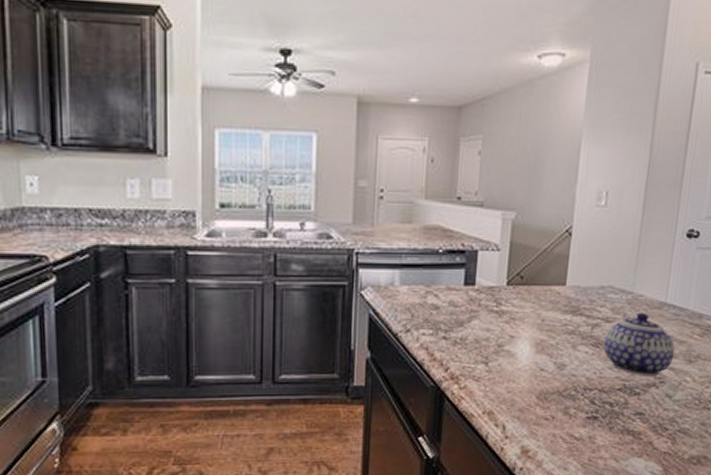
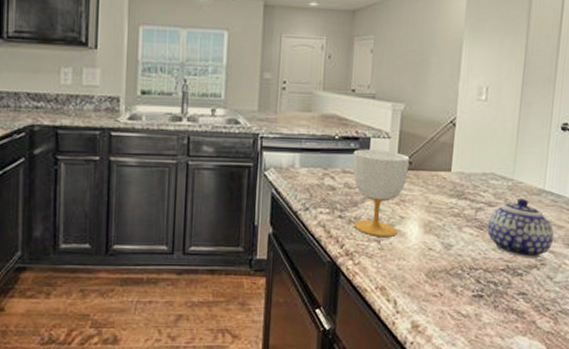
cup: none [458,263,520,358] -> present [352,149,409,237]

